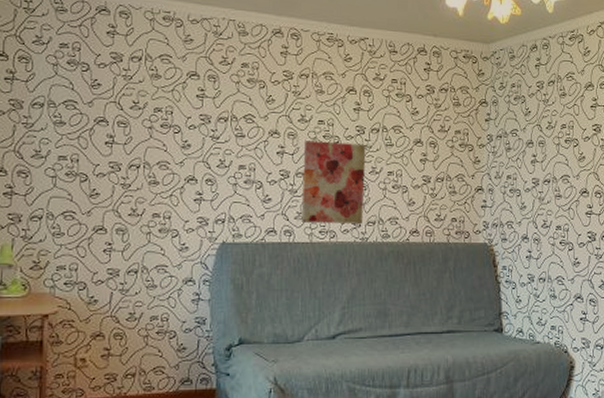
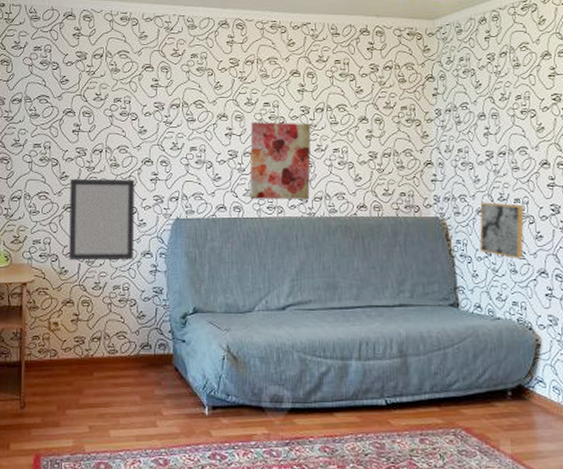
home mirror: none [99,196,177,289] -> present [69,178,135,261]
wall art: none [523,228,565,285] -> present [479,202,524,260]

